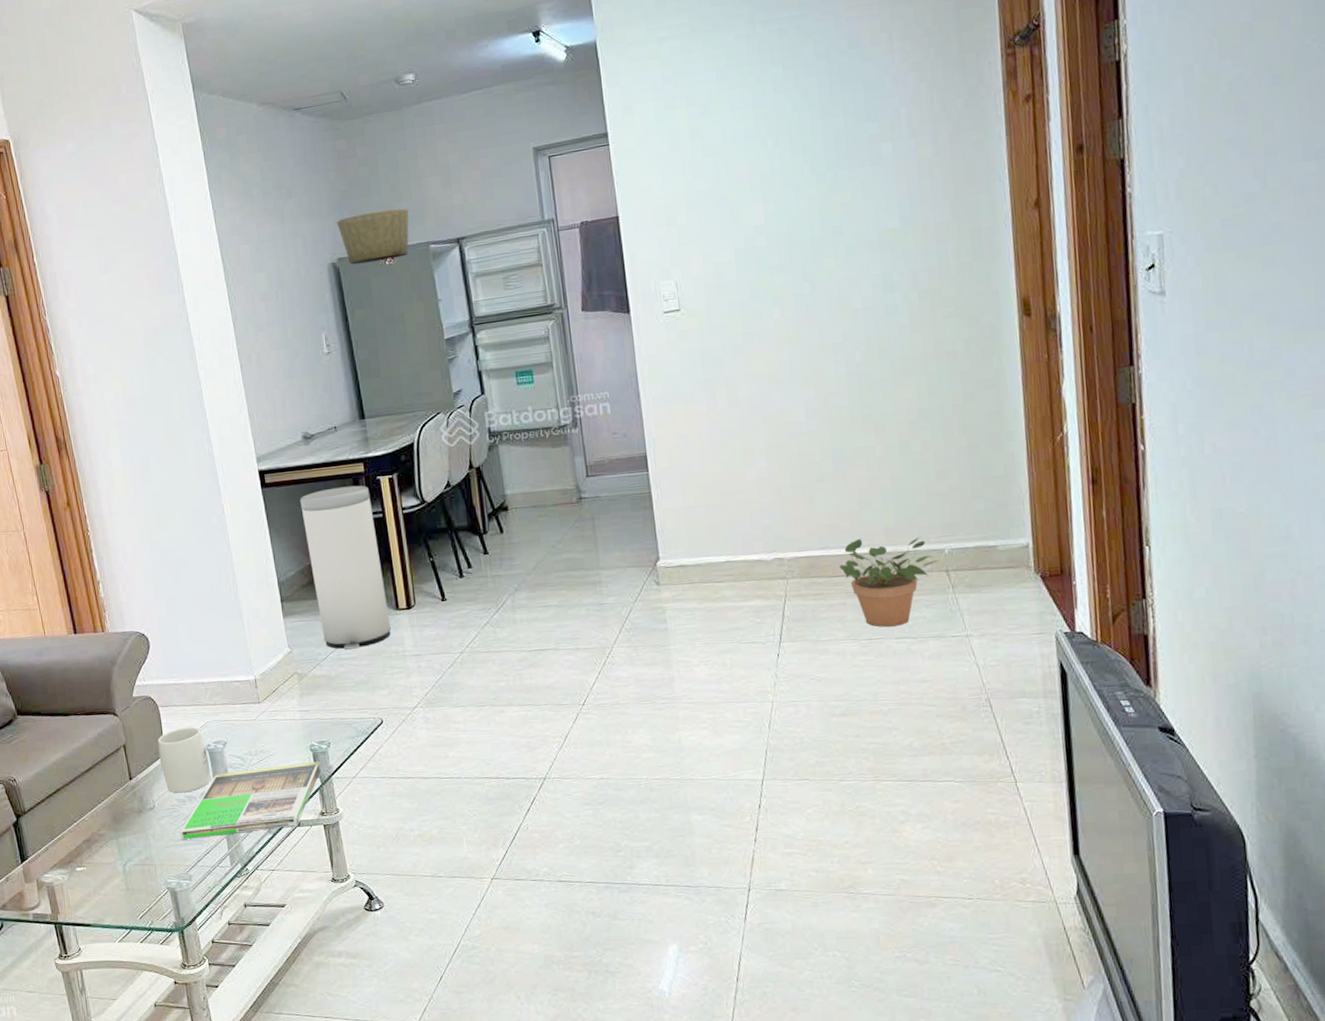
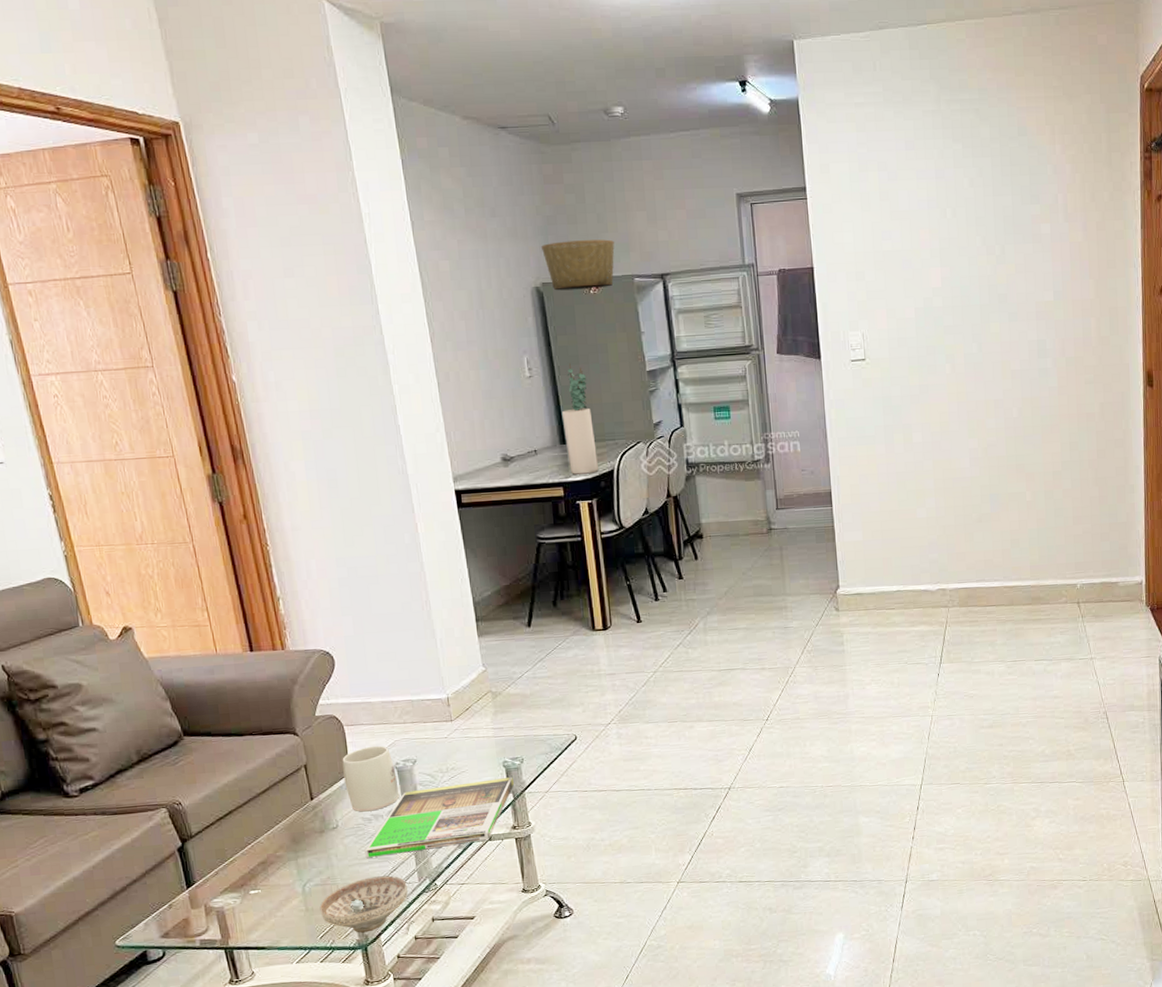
decorative bowl: none [139,858,221,915] -> present [319,875,408,933]
pedal bin: present [300,485,391,650] -> none [497,509,587,669]
vase: none [360,336,398,451] -> present [561,363,598,476]
potted plant: present [839,536,938,627] -> none [992,573,1072,651]

